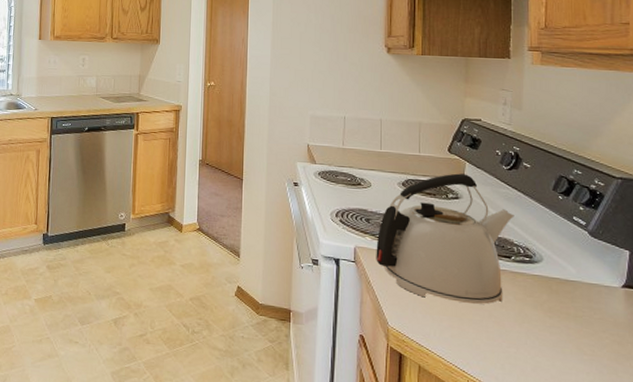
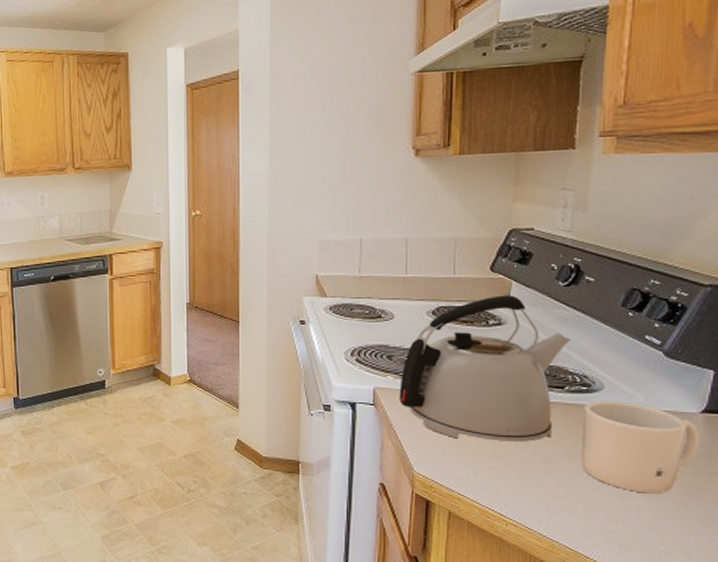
mug: none [527,271,622,359] -> present [580,401,699,494]

